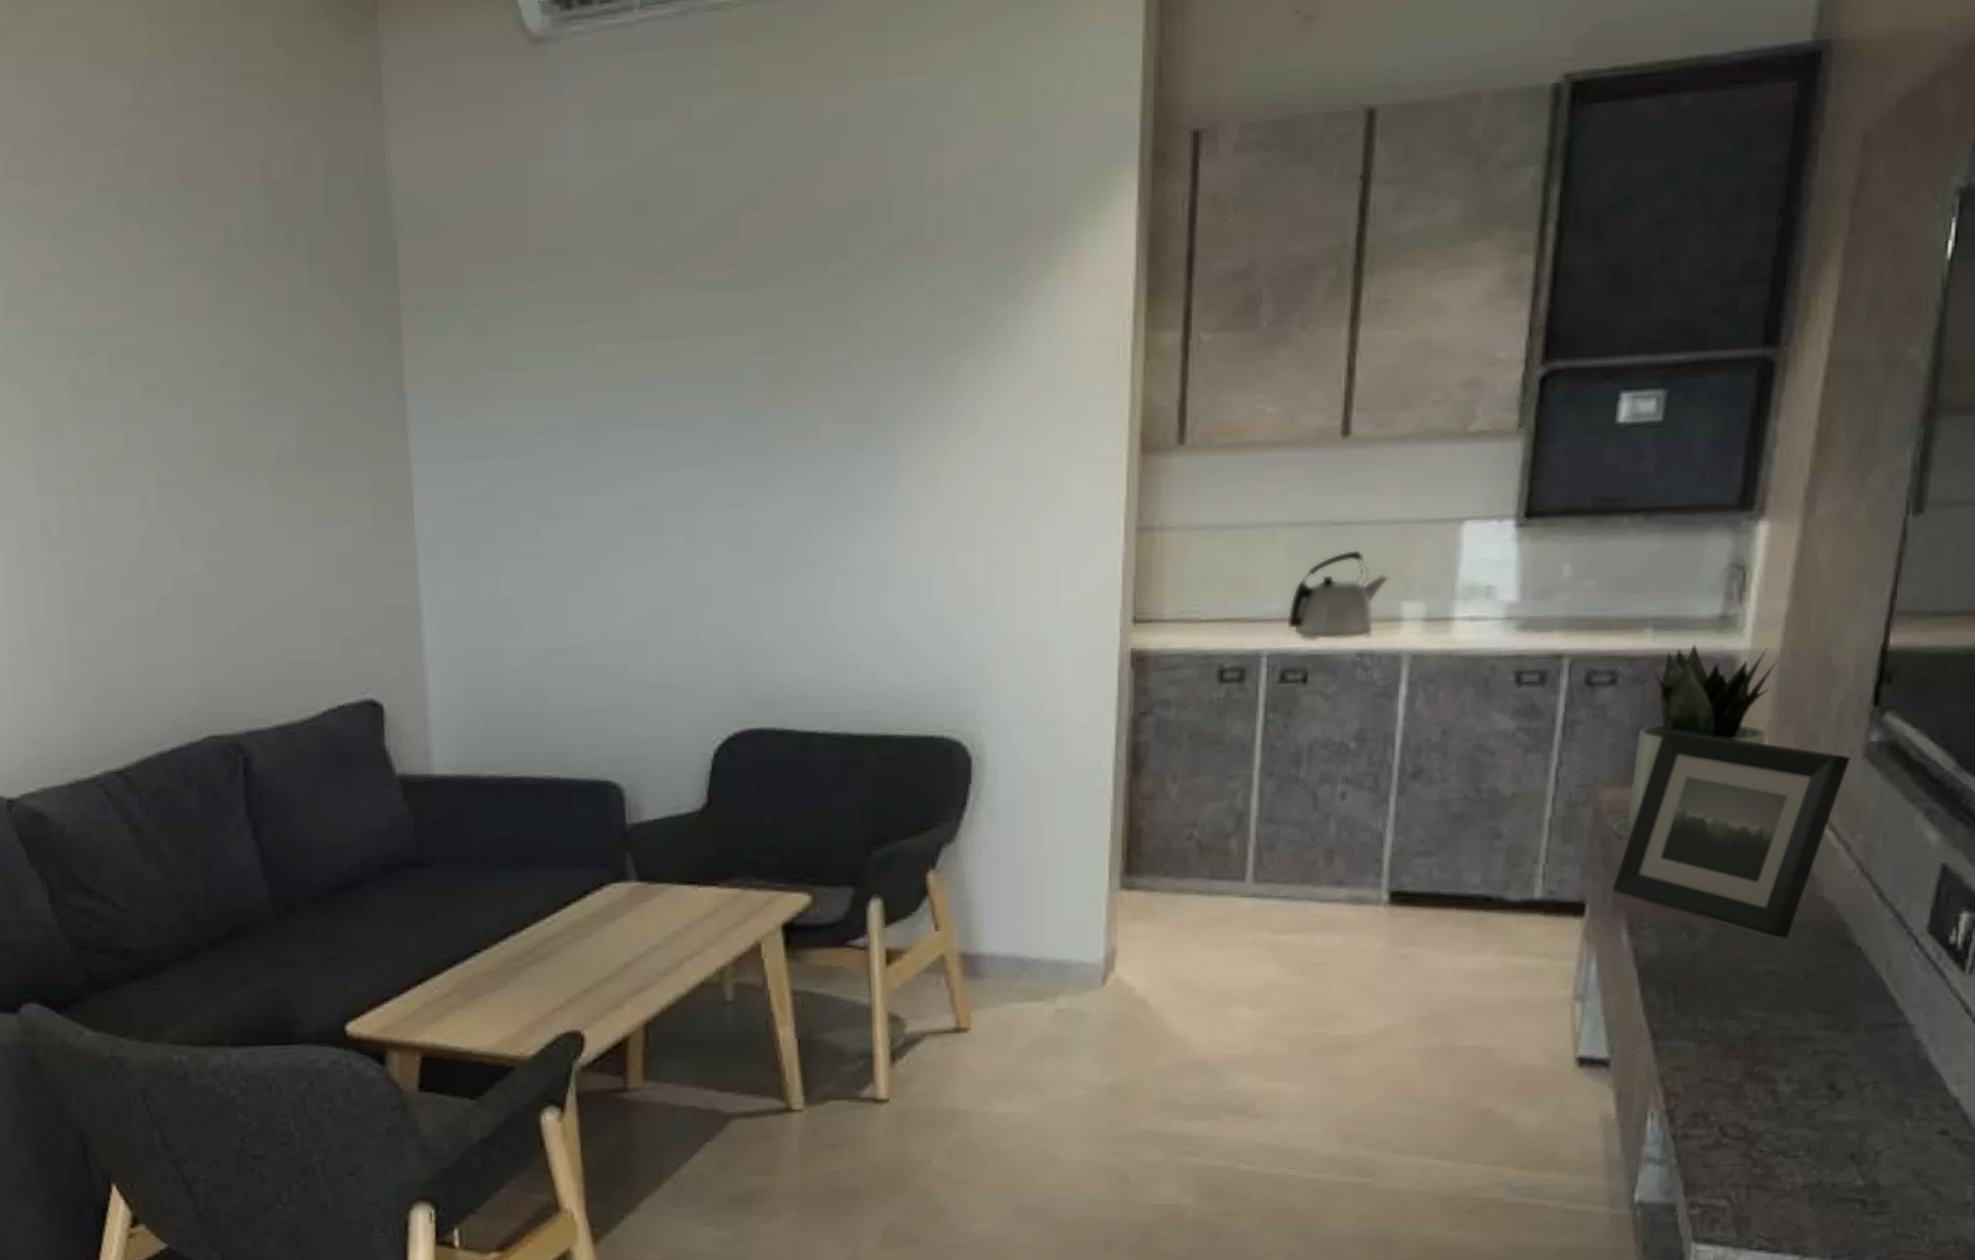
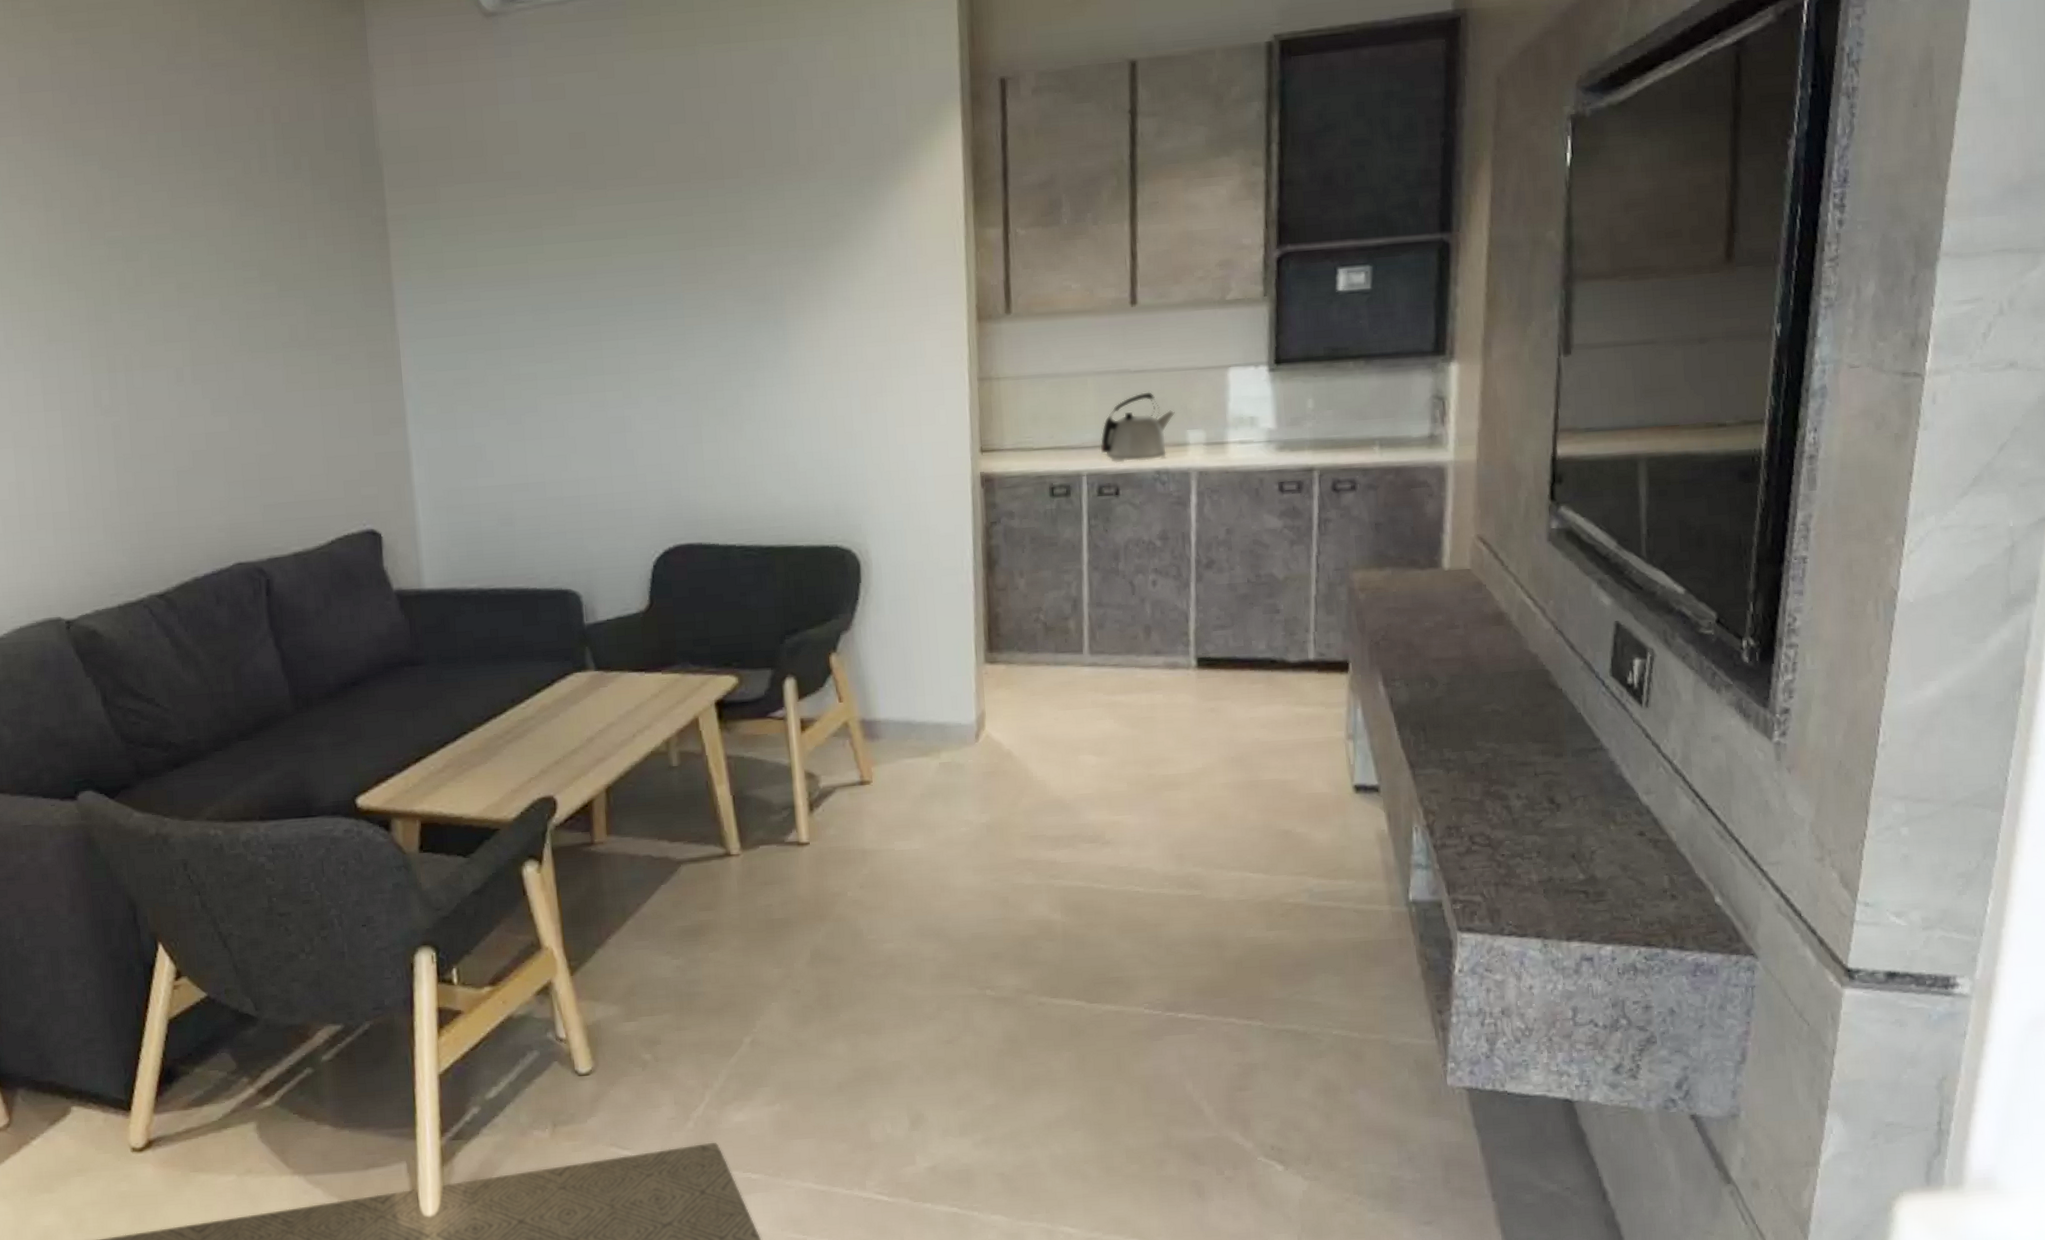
planter: present [1613,644,1779,840] -> none [1364,458,1476,611]
picture frame: present [1613,729,1851,938] -> none [1368,523,1538,684]

